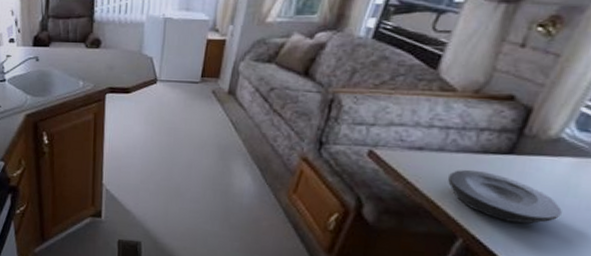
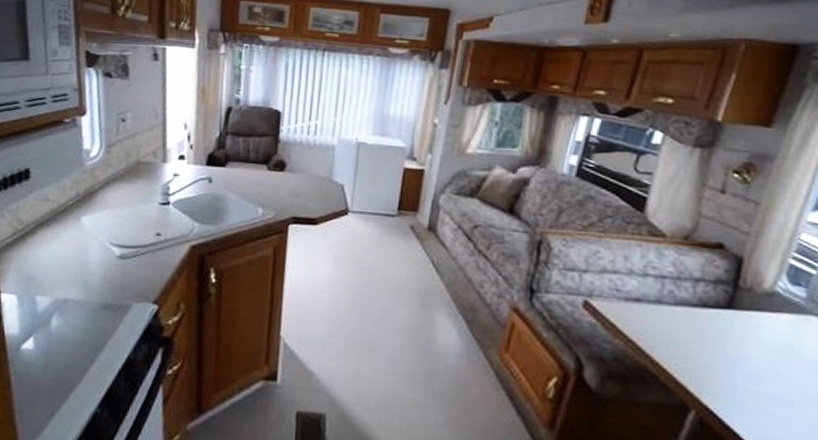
plate: present [448,169,562,224] -> none [671,325,792,392]

